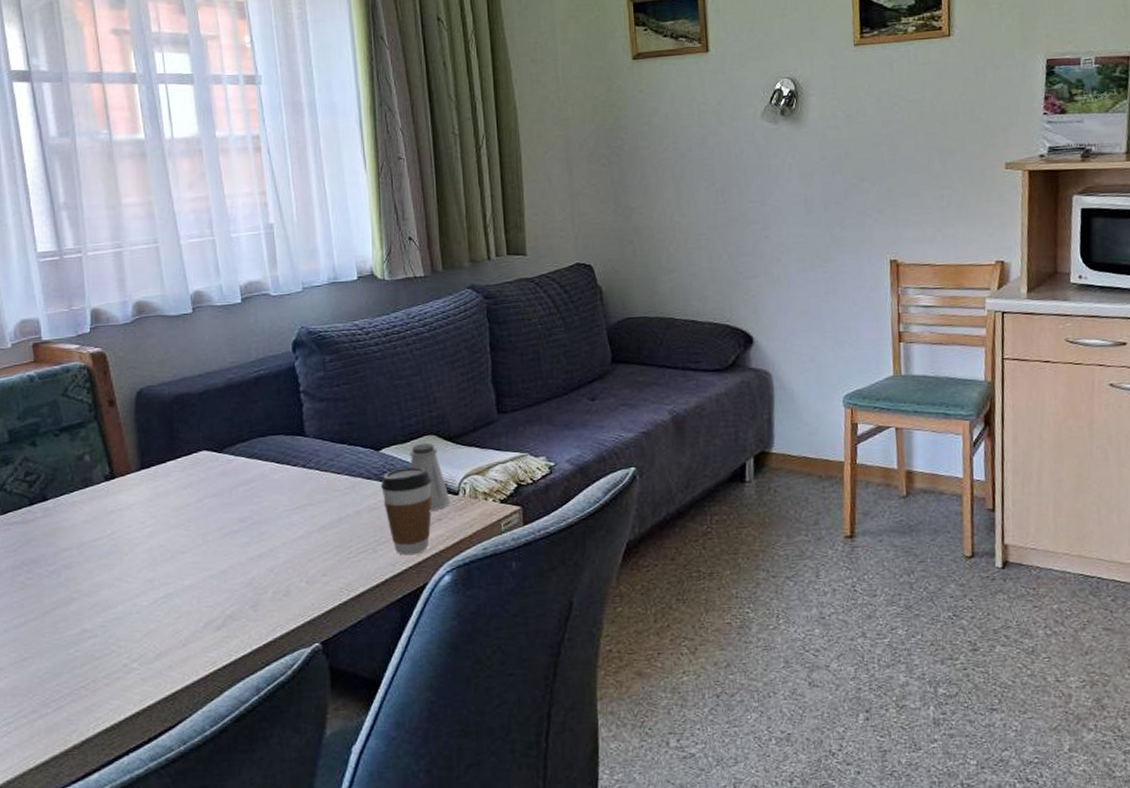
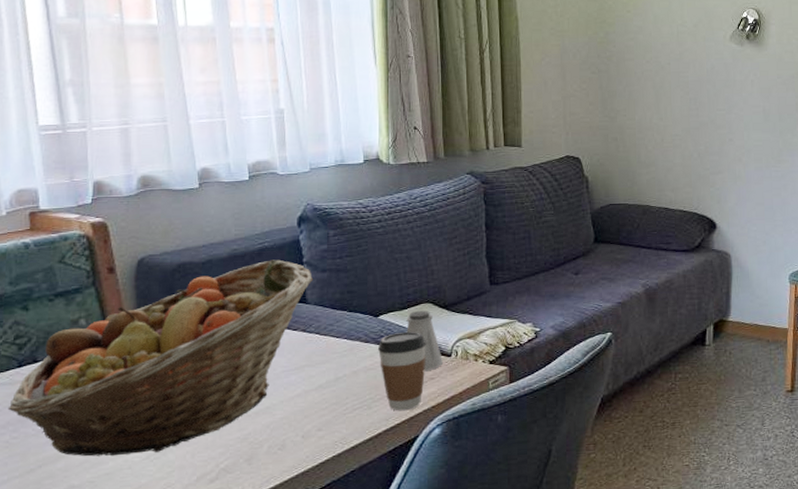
fruit basket: none [22,388,312,600] -> present [7,259,314,457]

